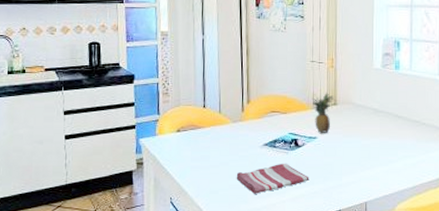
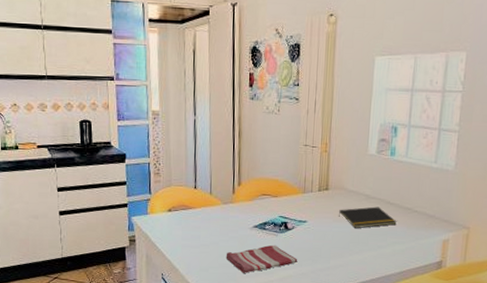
fruit: present [312,92,335,133] -> none [303,176,327,217]
notepad: none [347,120,406,143] -> present [338,206,397,228]

